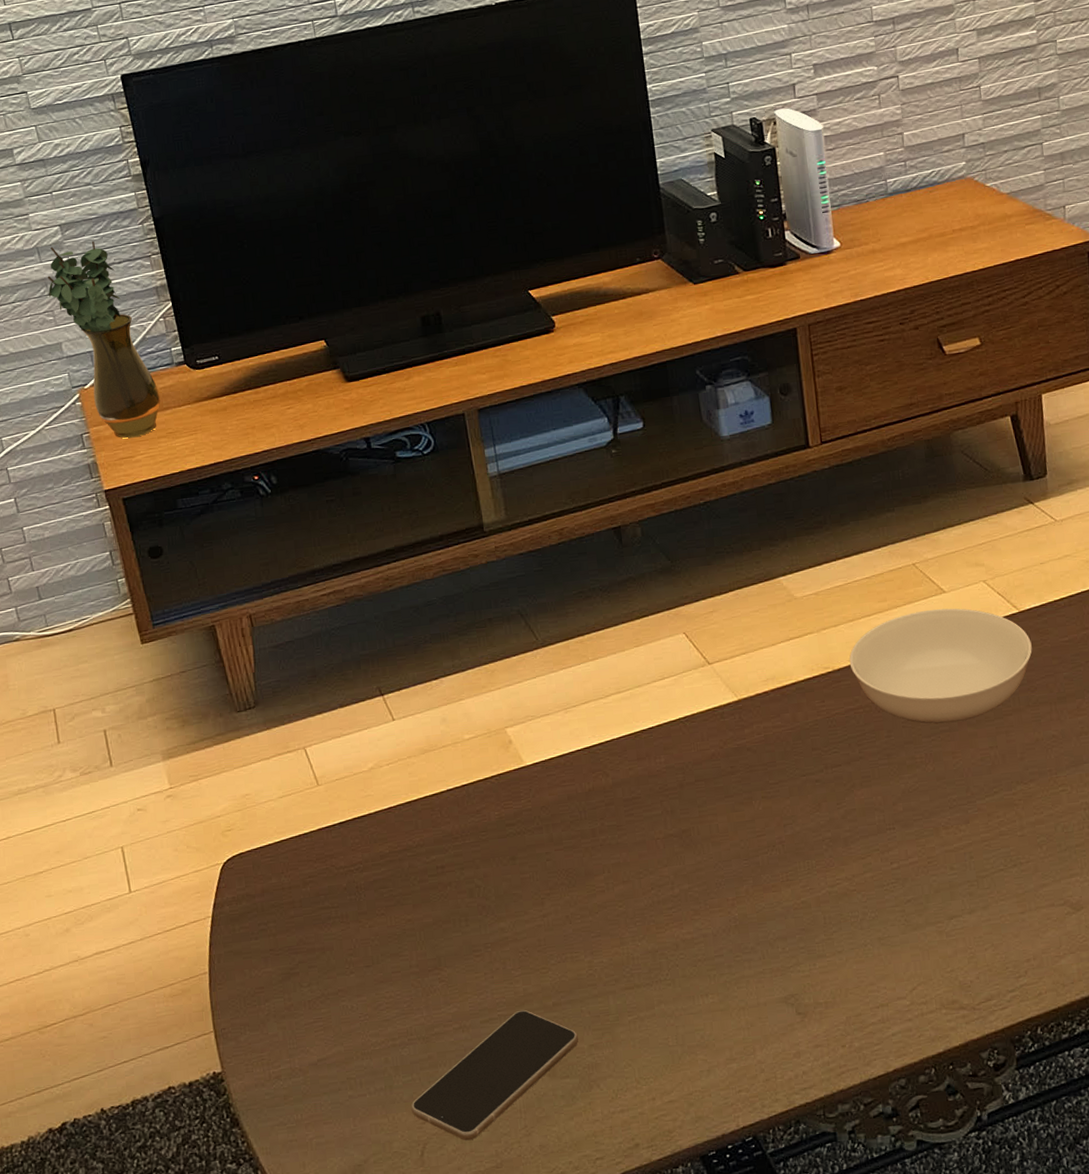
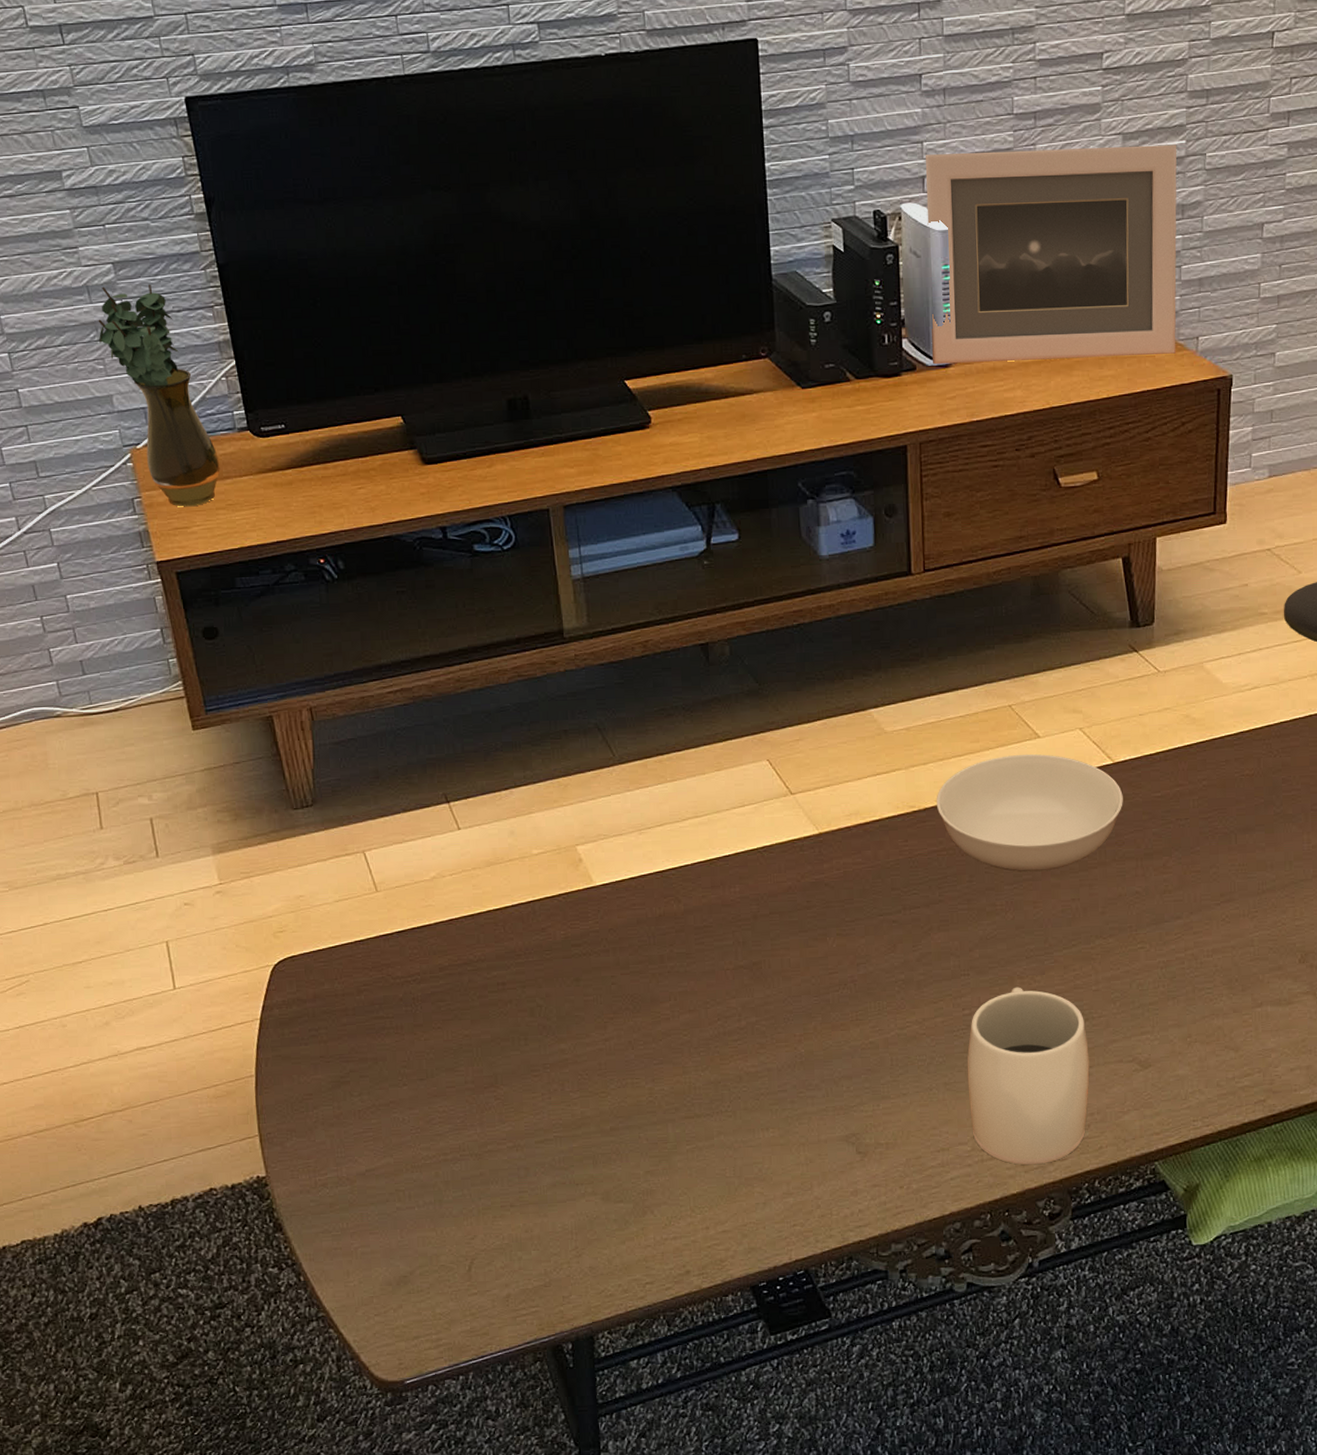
mobile phone: present [411,1009,578,1141] -> none [460,1132,634,1259]
picture frame: none [794,34,1045,252] -> present [925,144,1177,365]
mug: none [899,837,1024,1016] -> present [967,987,1090,1165]

